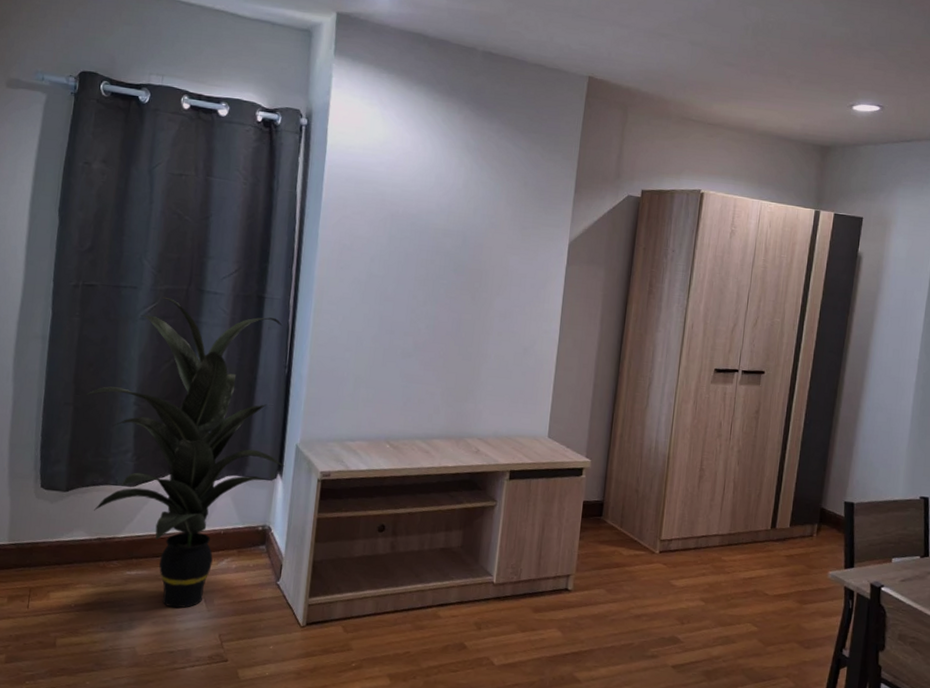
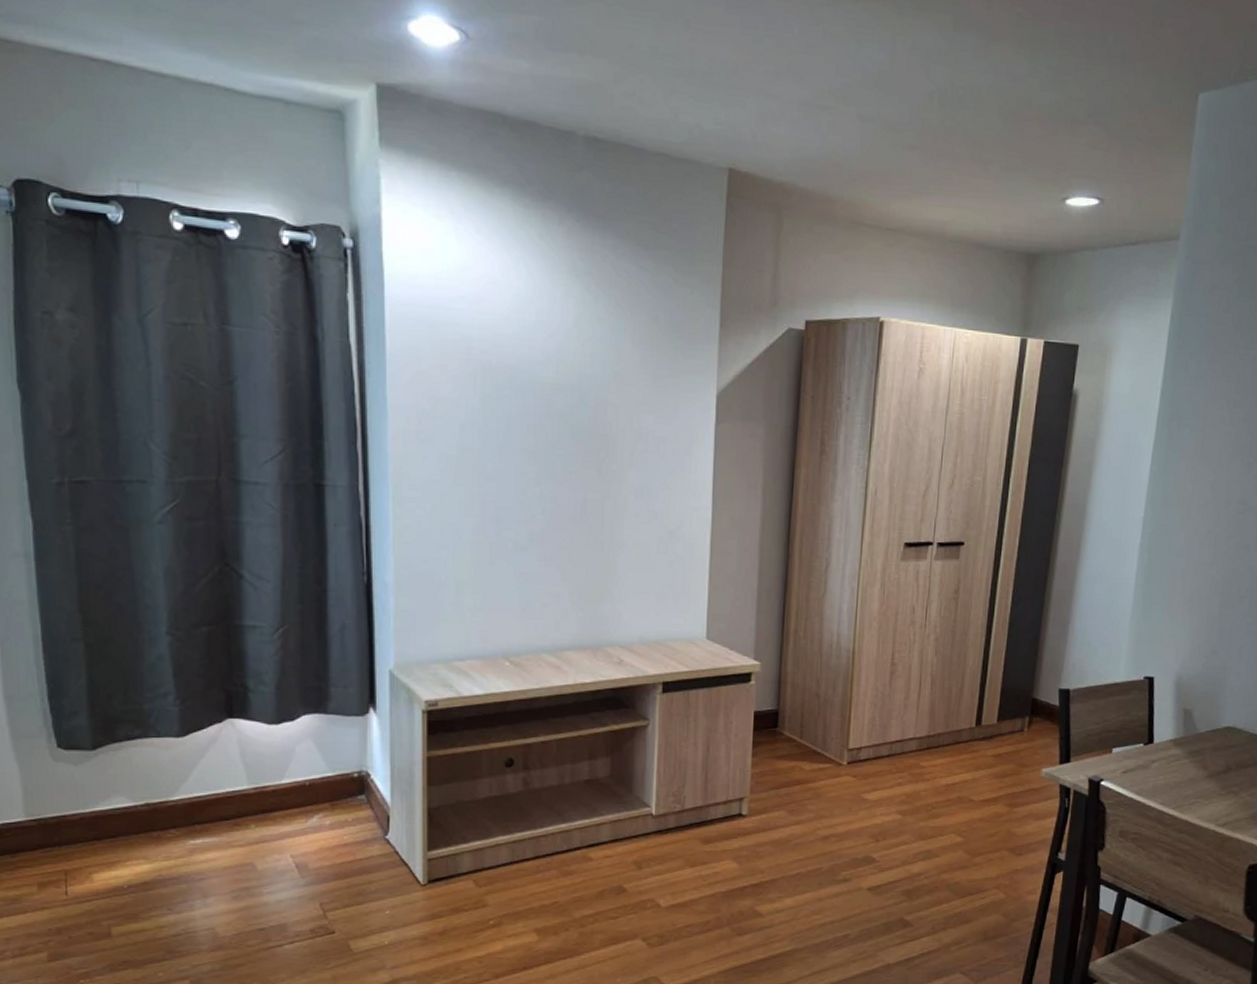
indoor plant: present [86,296,285,609] -> none [99,491,378,878]

